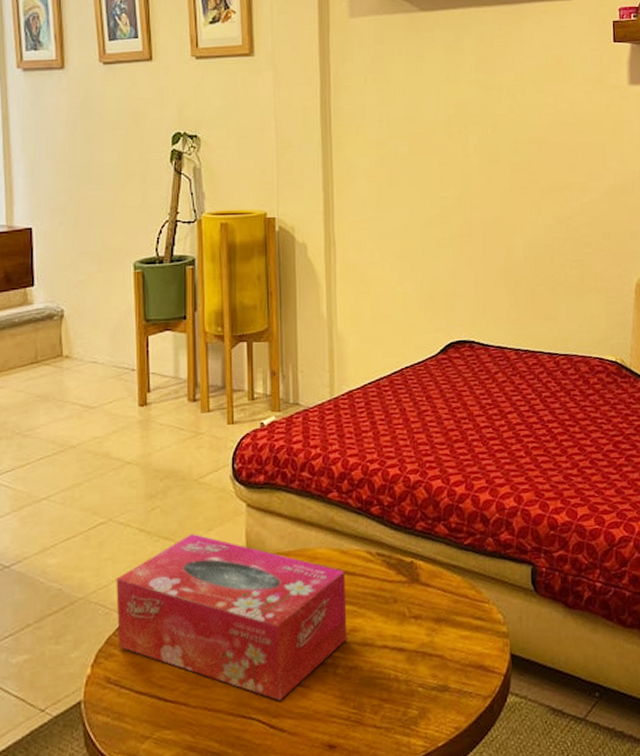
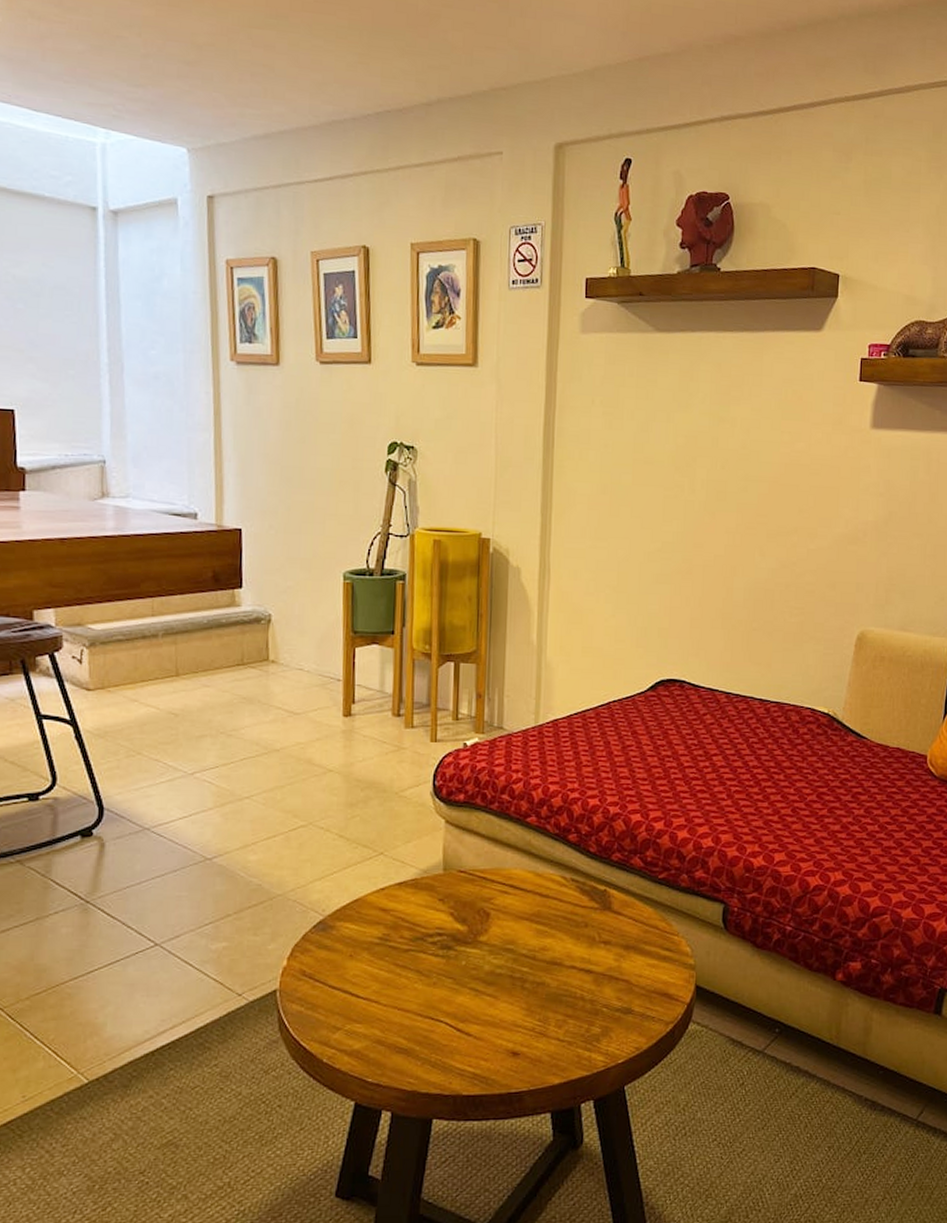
tissue box: present [116,533,348,701] -> none [313,843,538,1008]

